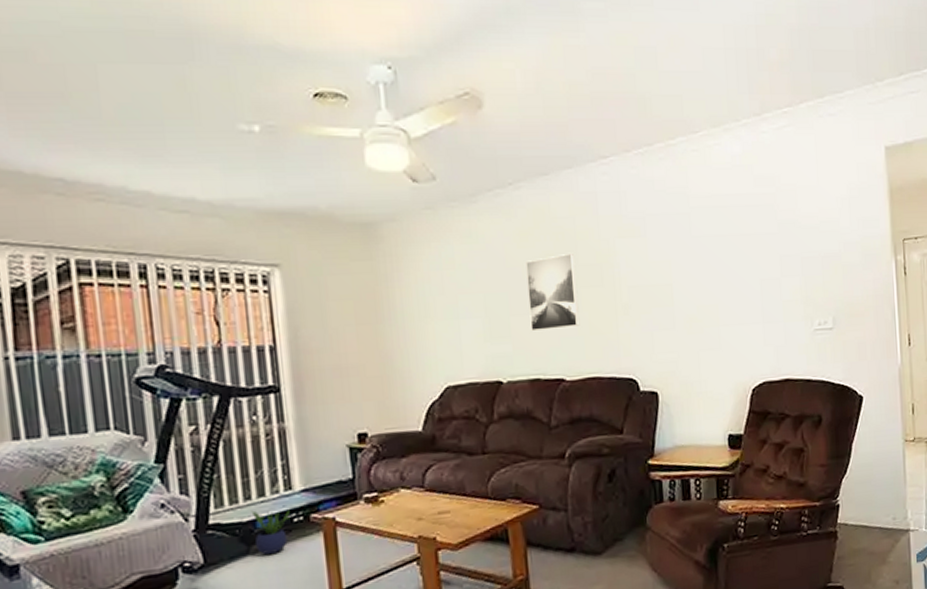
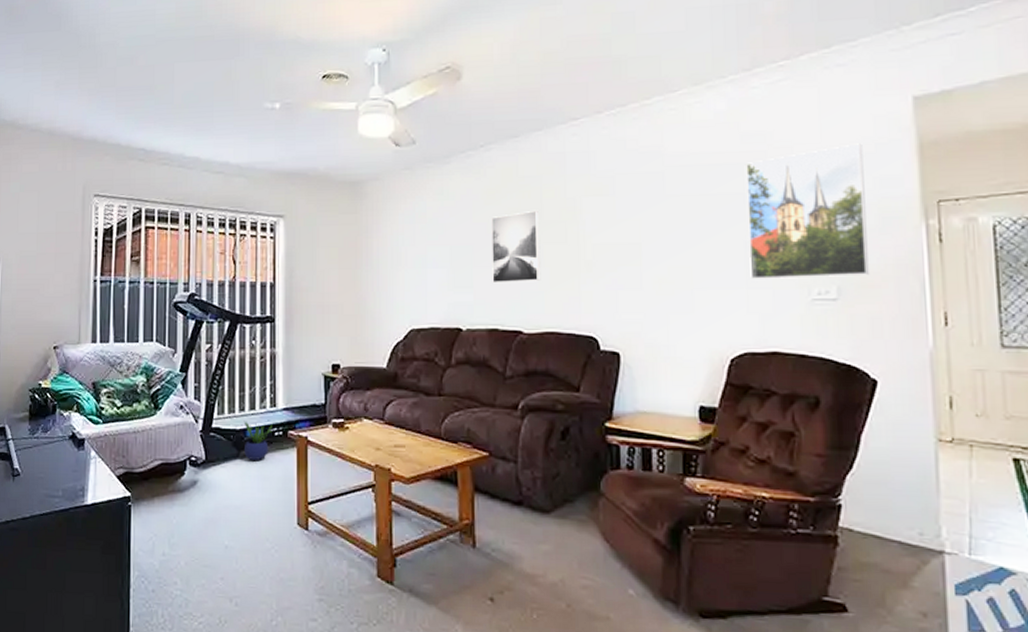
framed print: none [758,188,855,315] -> present [745,143,869,280]

